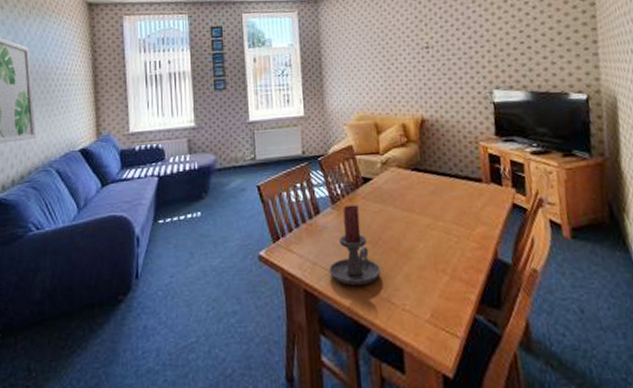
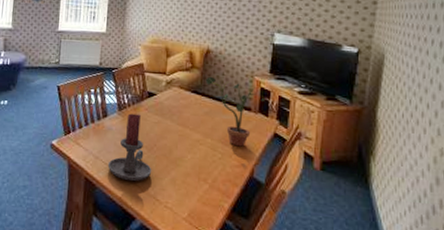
potted plant: none [425,149,496,226] -> present [205,76,266,147]

